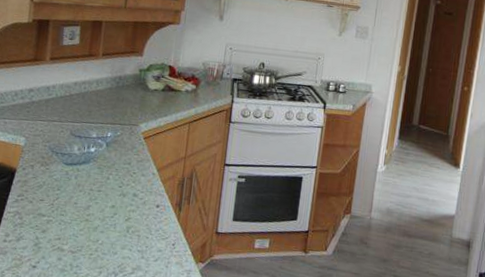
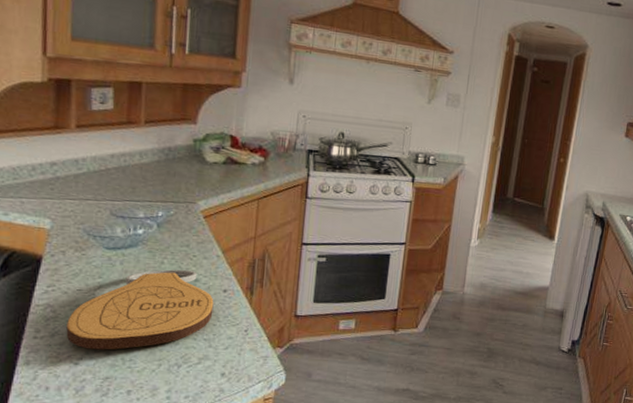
cutting board: none [28,184,148,256] -> present [66,269,214,350]

